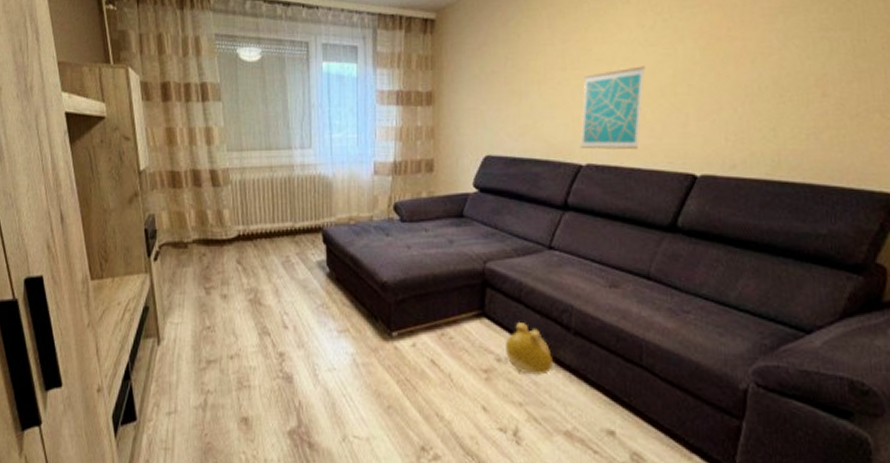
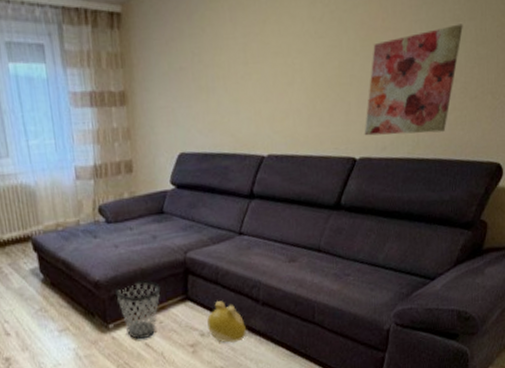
wastebasket: none [402,286,455,355] -> present [114,279,162,340]
wall art: present [580,66,646,150] -> none [262,58,316,141]
wall art: none [706,34,834,153] -> present [364,24,463,136]

